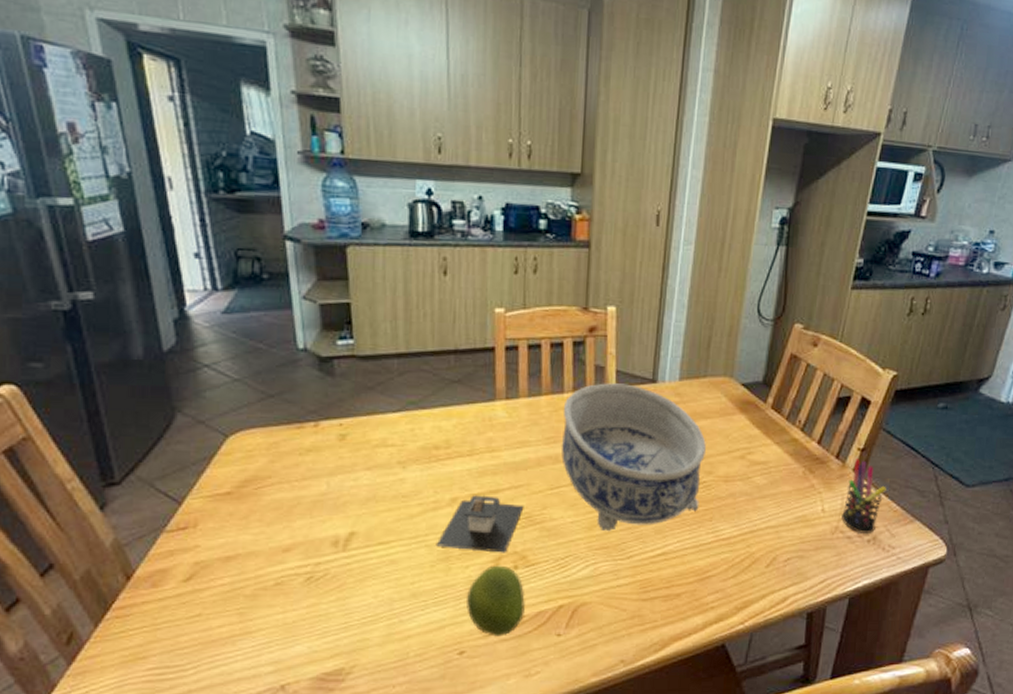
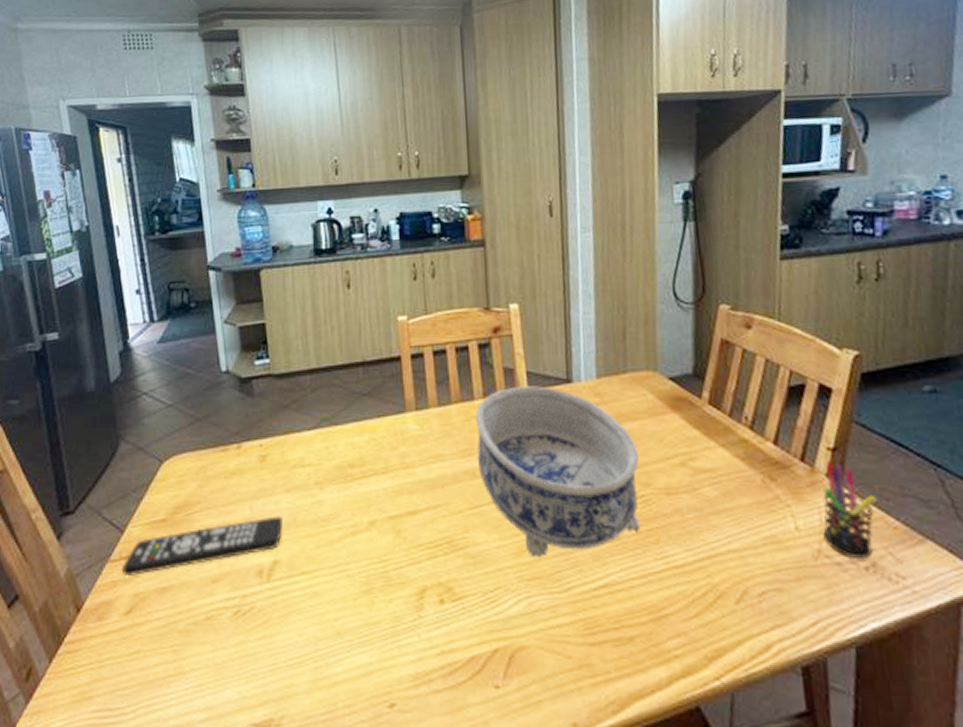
remote control: none [179,491,363,547] -> present [121,516,284,577]
architectural model: present [436,495,524,553] -> none [357,517,445,584]
fruit: present [467,565,525,637] -> none [393,598,456,687]

